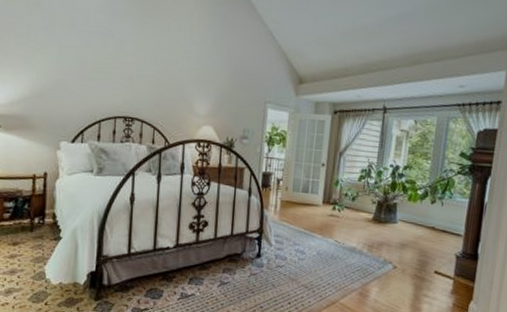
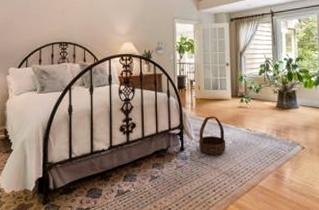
basket: none [278,222,310,267] -> present [199,116,226,156]

